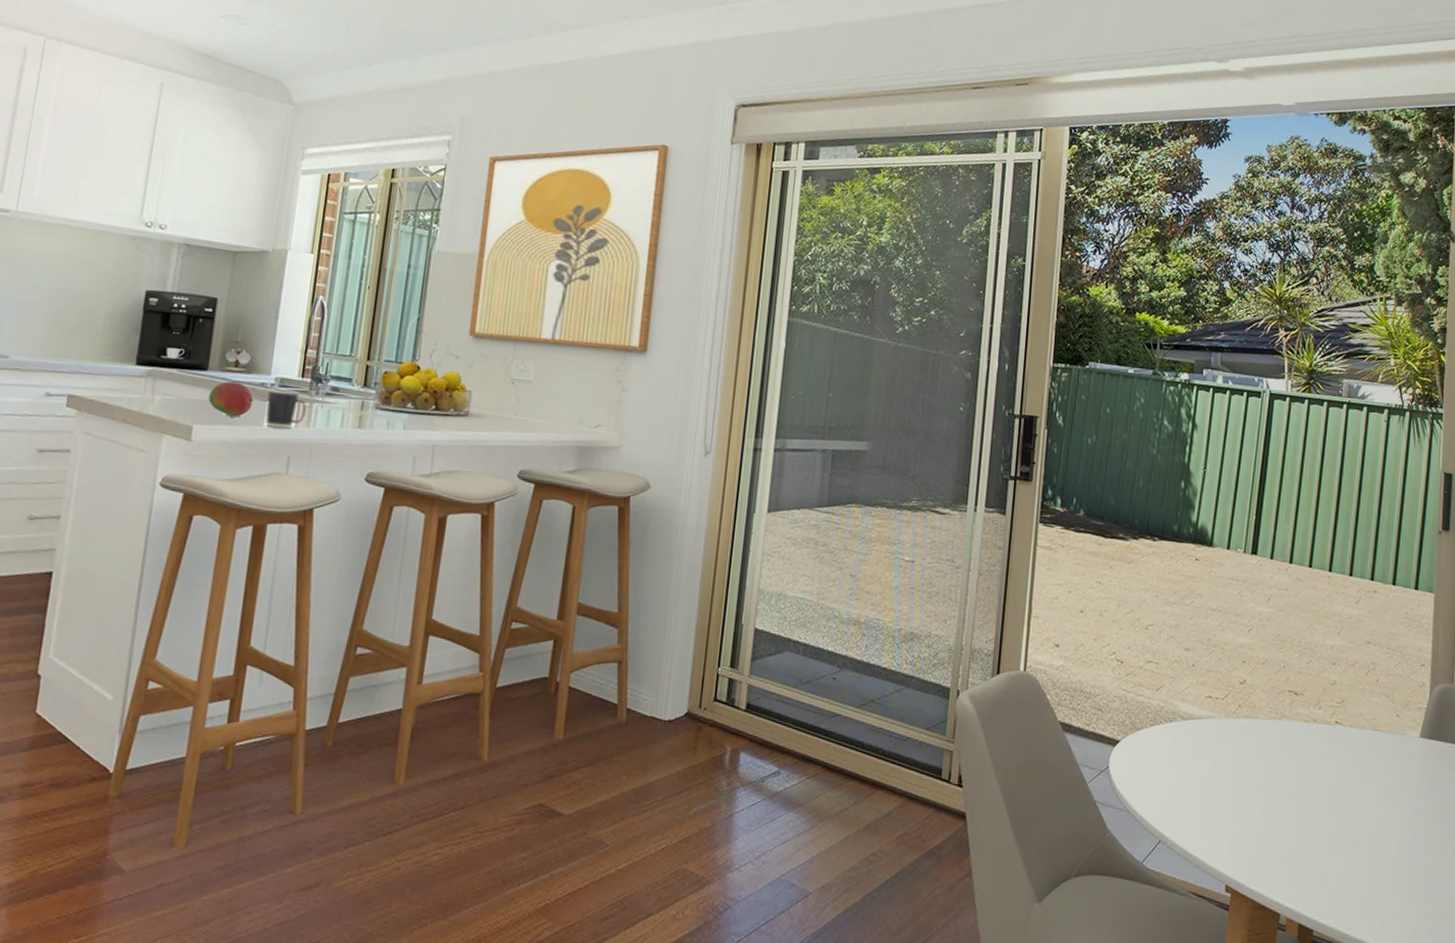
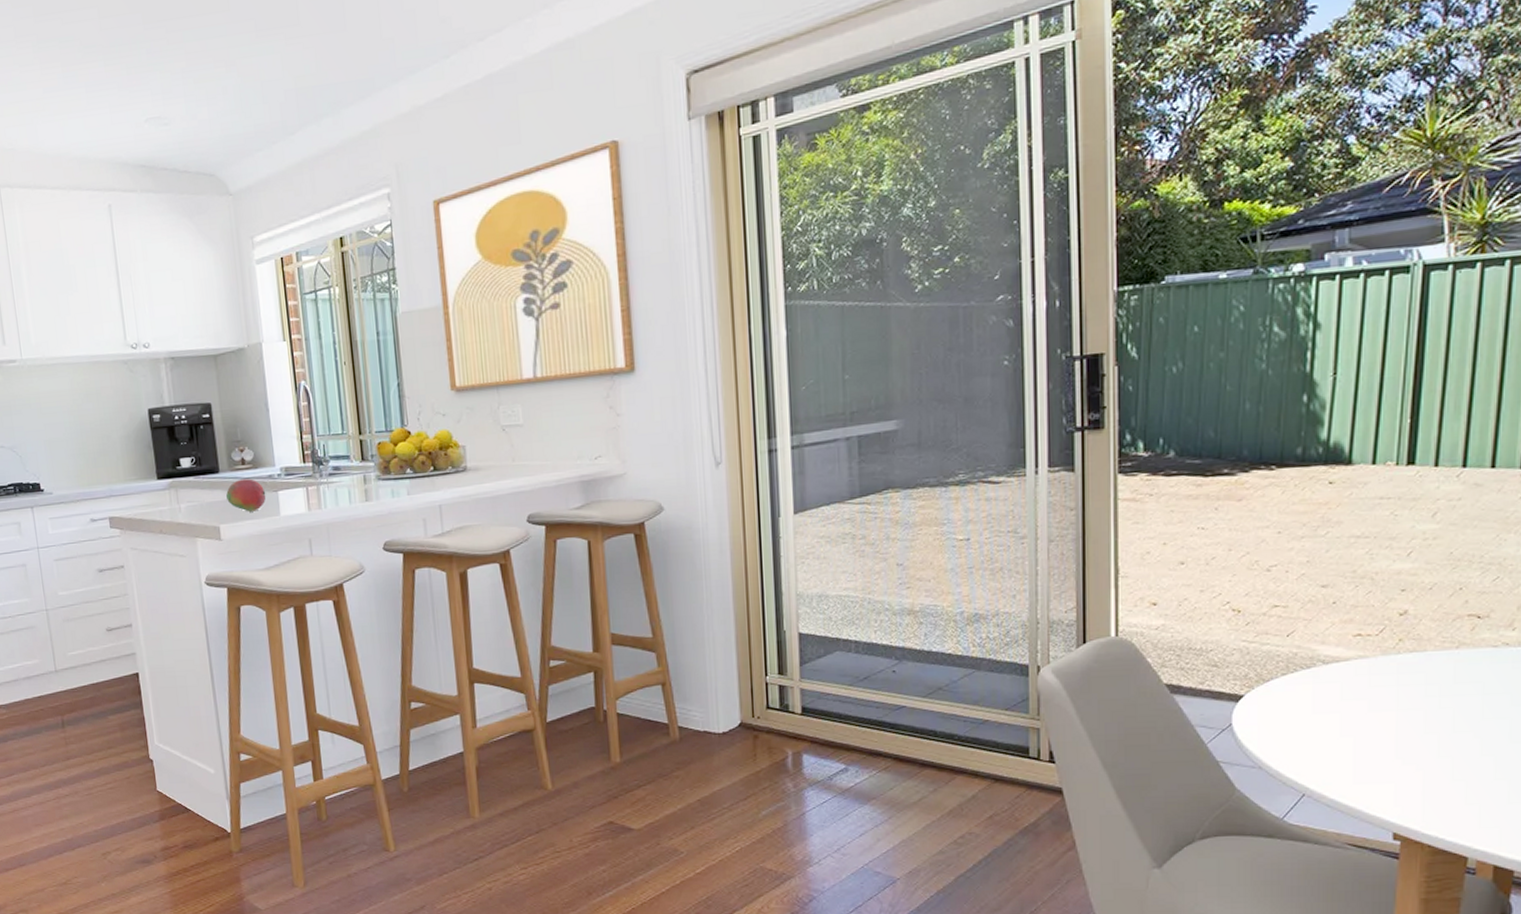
mug: present [265,390,307,429] -> none [277,478,315,516]

